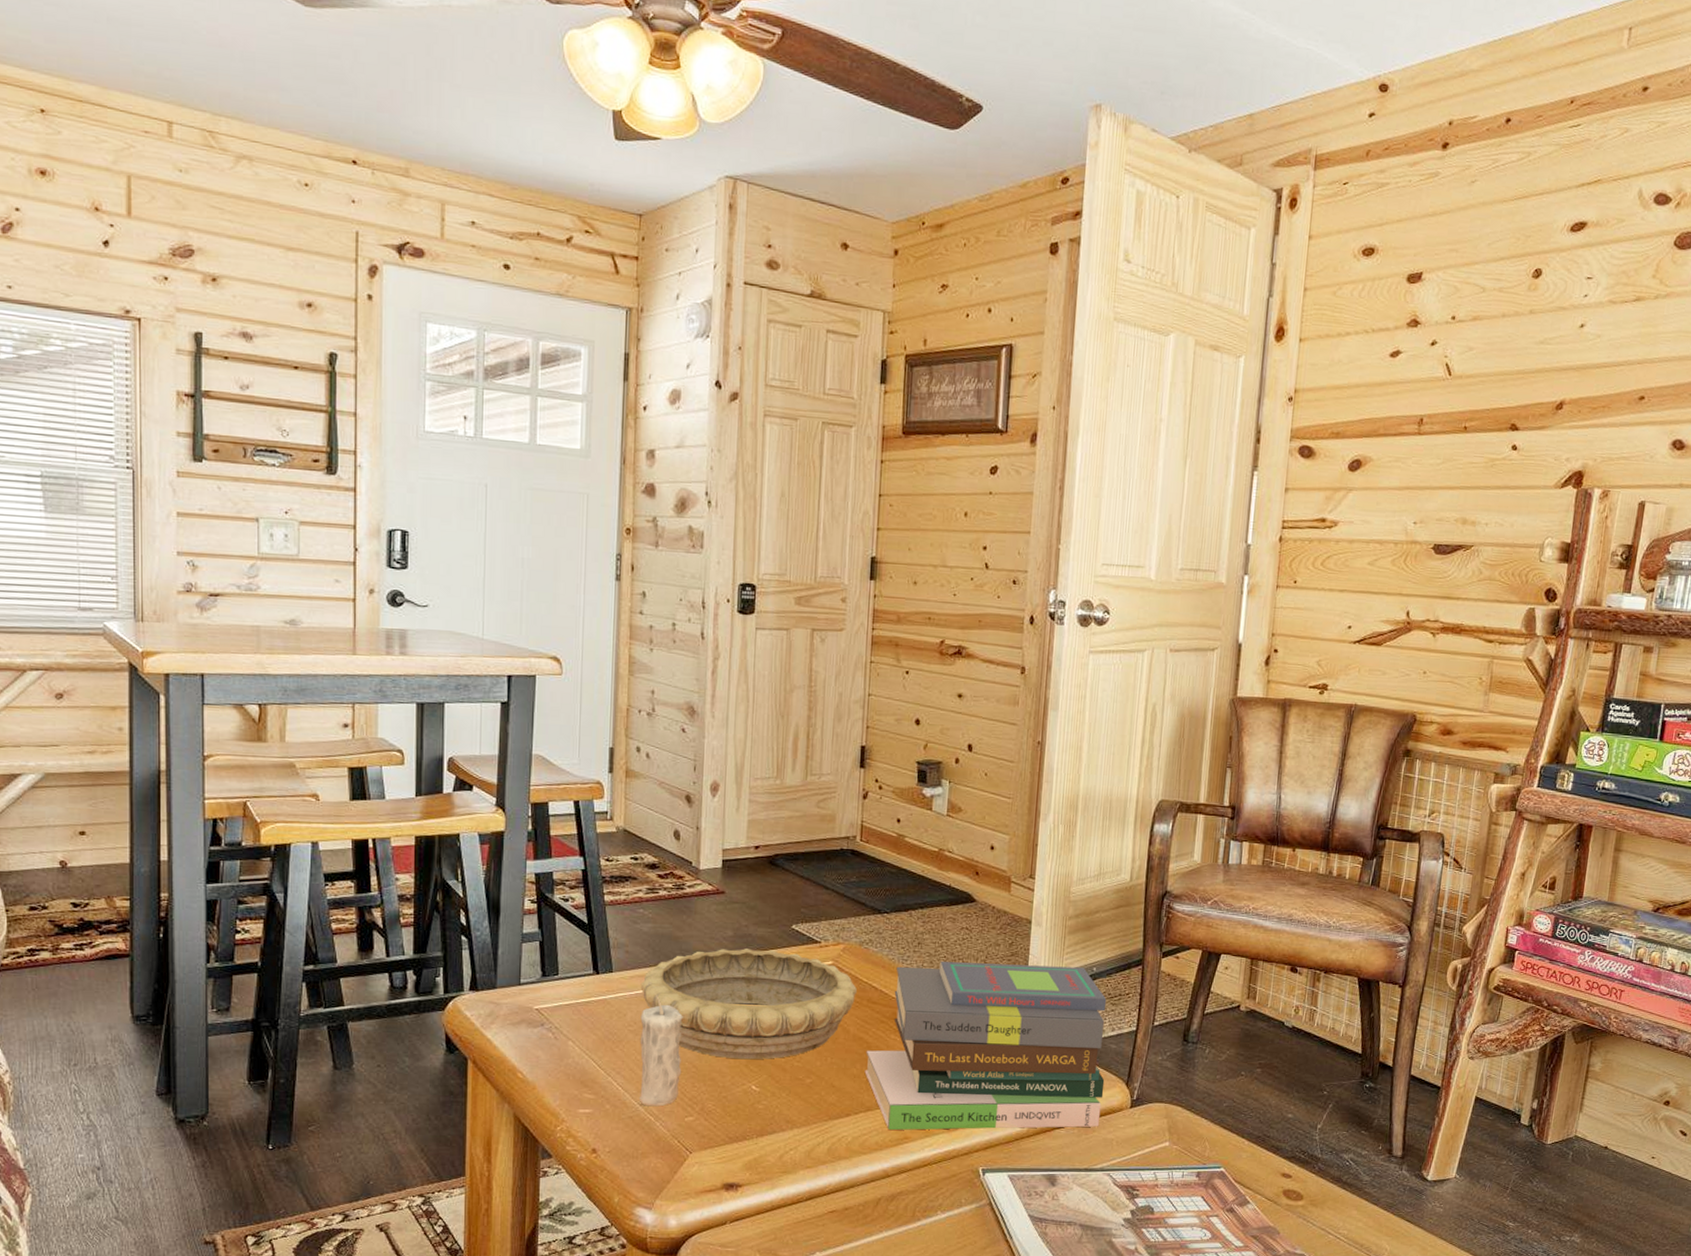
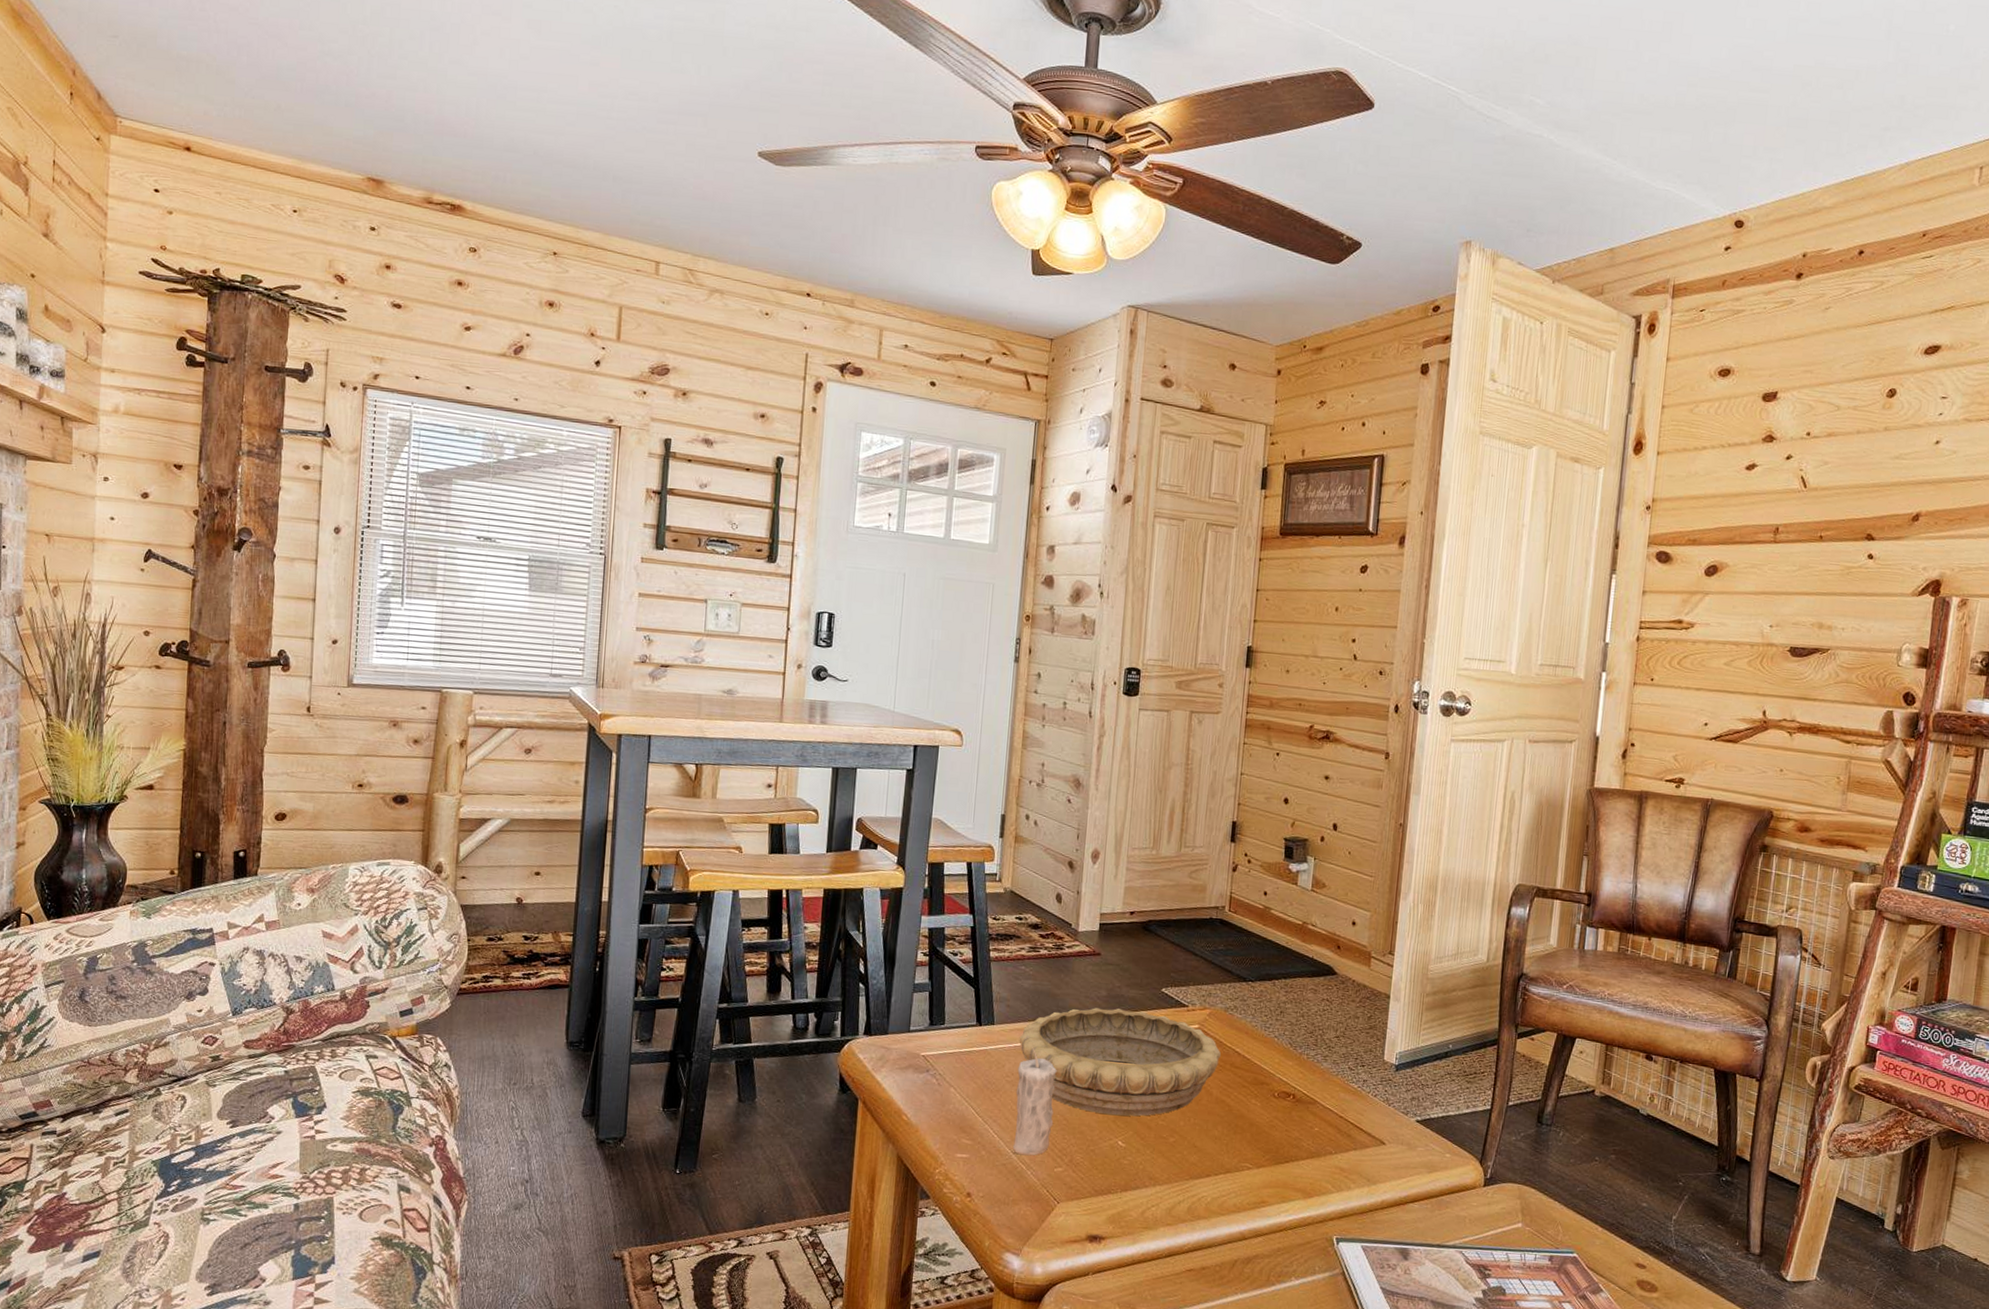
books: present [864,962,1107,1130] -> none [1225,1031,1462,1204]

